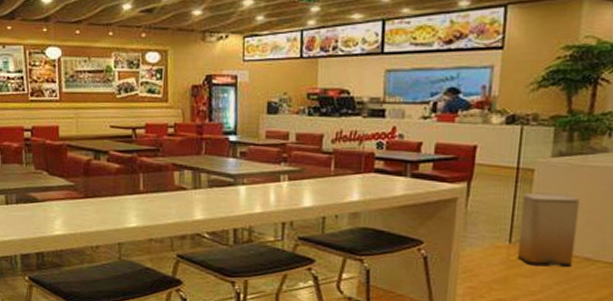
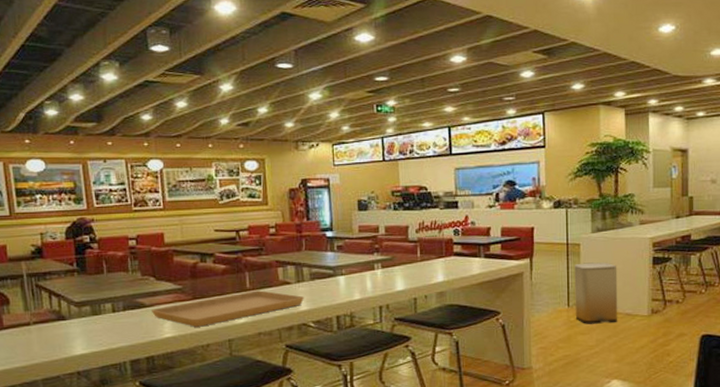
tray: none [42,194,200,227] -> present [151,290,304,327]

